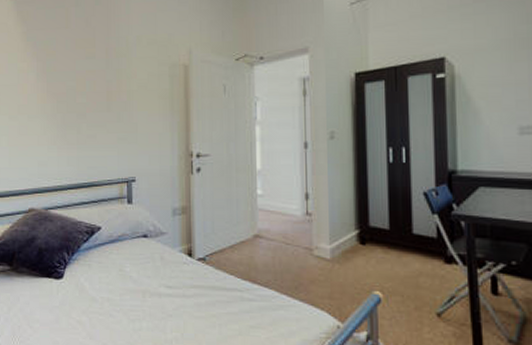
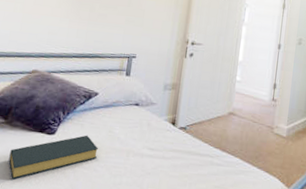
hardback book: none [21,276,110,331] -> present [8,135,98,180]

